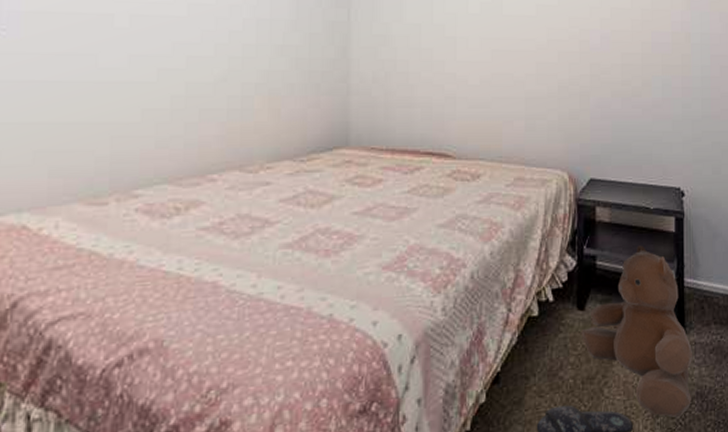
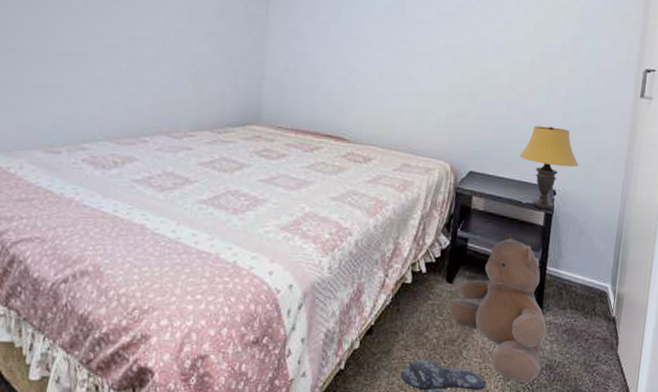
table lamp: none [641,121,704,214] -> present [519,125,579,210]

